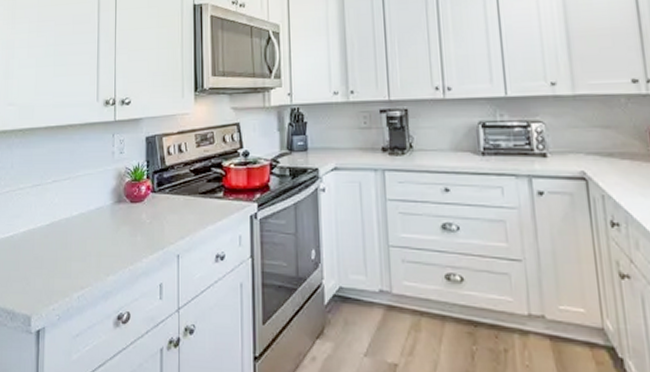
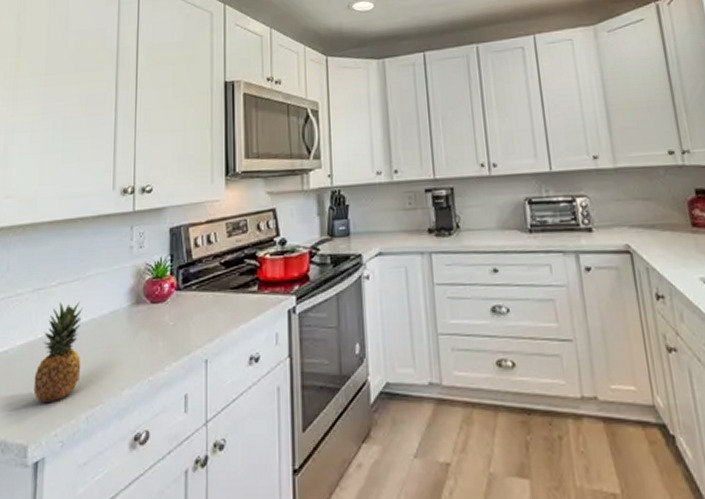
fruit: none [35,197,74,281] -> present [33,301,84,402]

